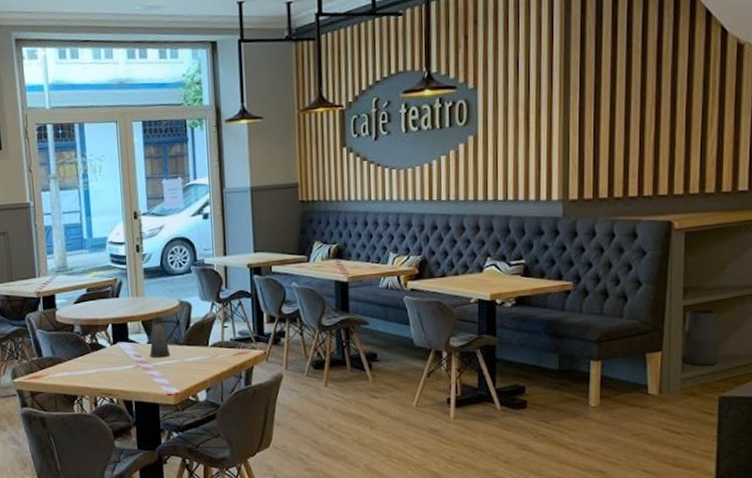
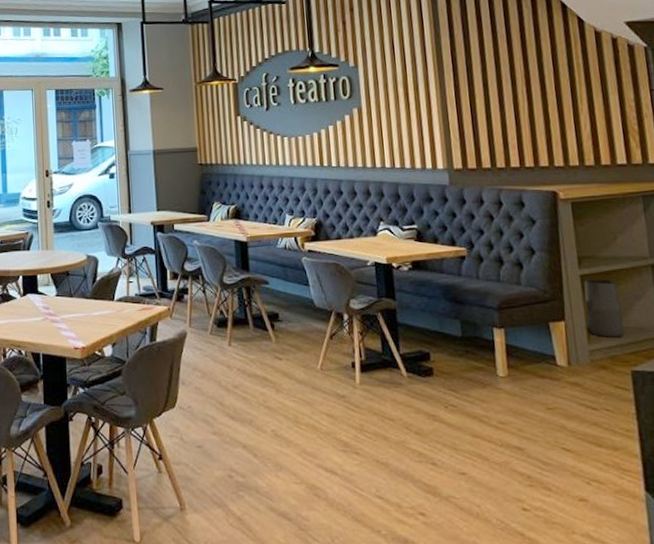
coffee pot: present [150,311,171,358] -> none [58,265,78,311]

